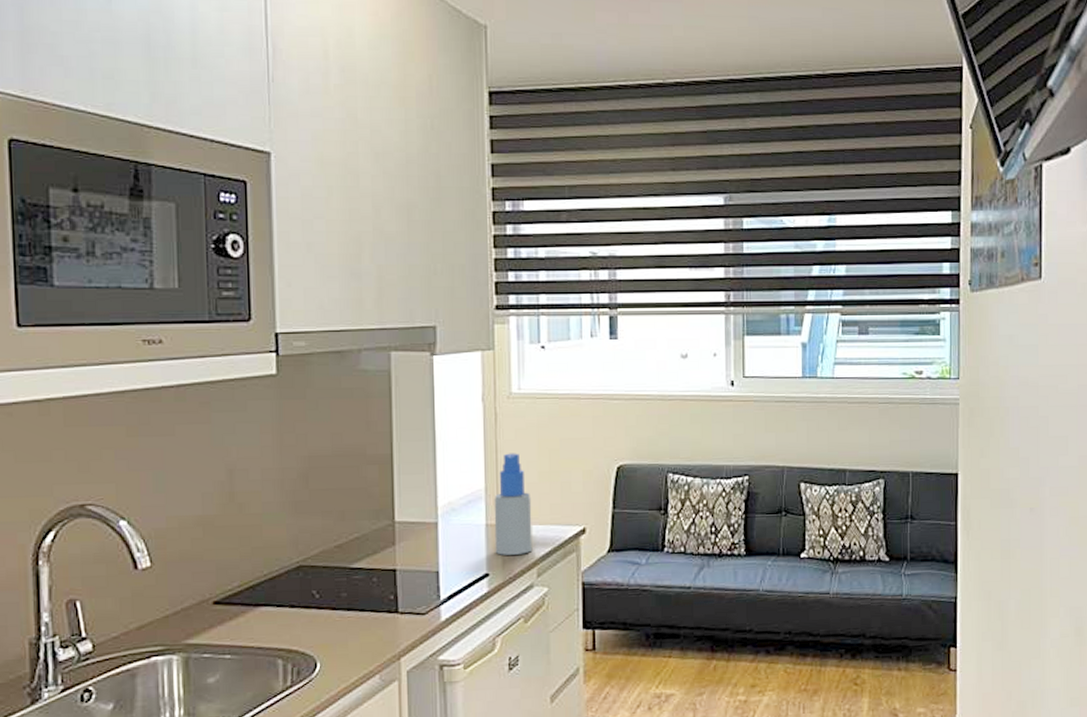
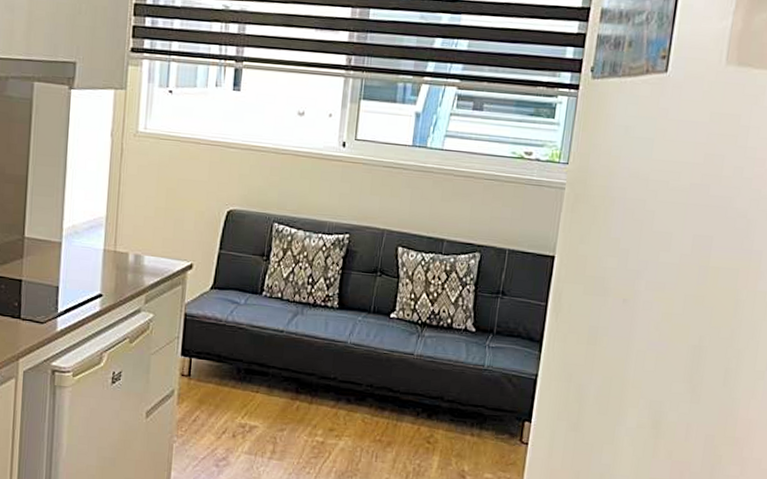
spray bottle: present [494,453,533,555] -> none [109,187,147,281]

